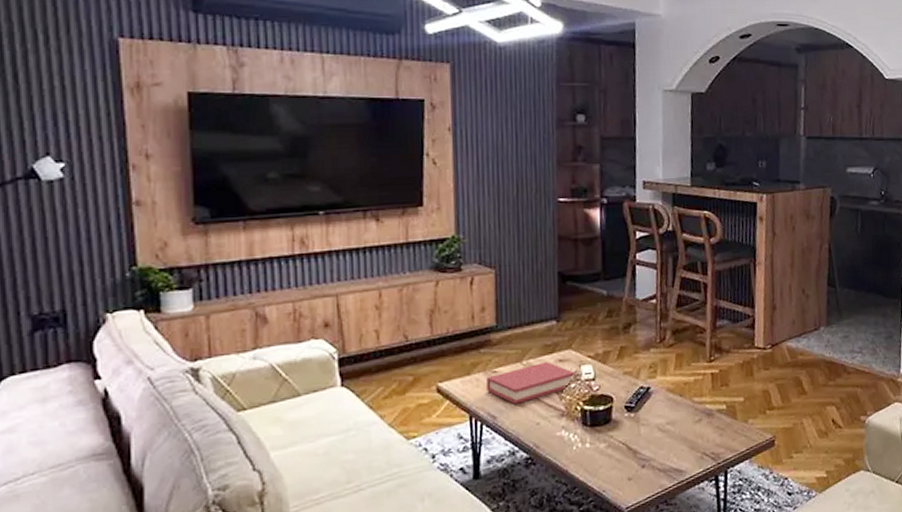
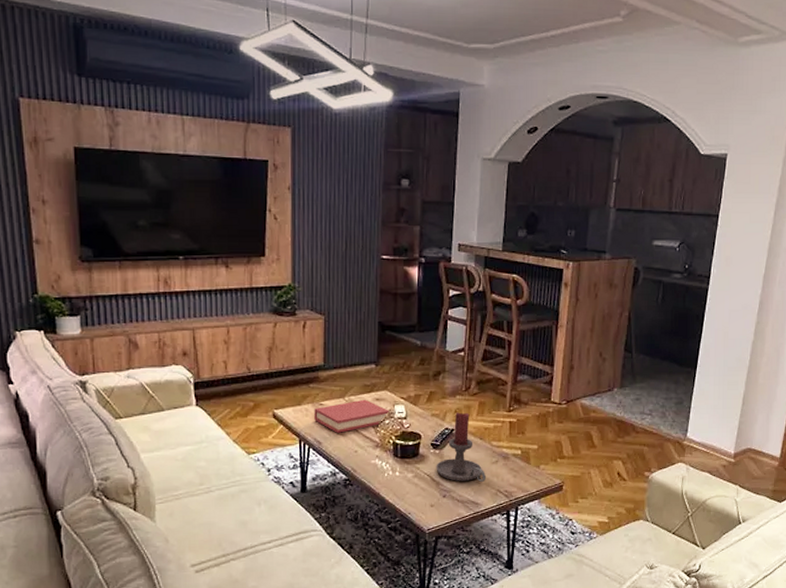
candle holder: none [631,367,689,448] -> present [436,412,486,482]

